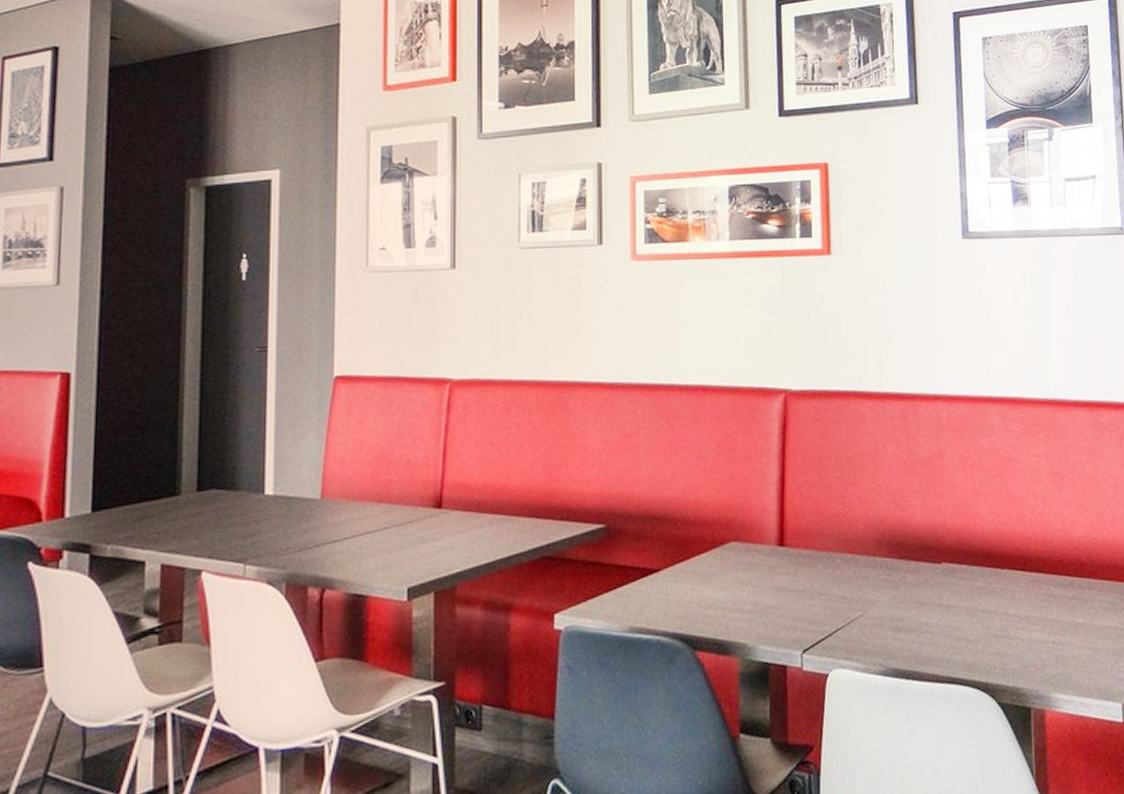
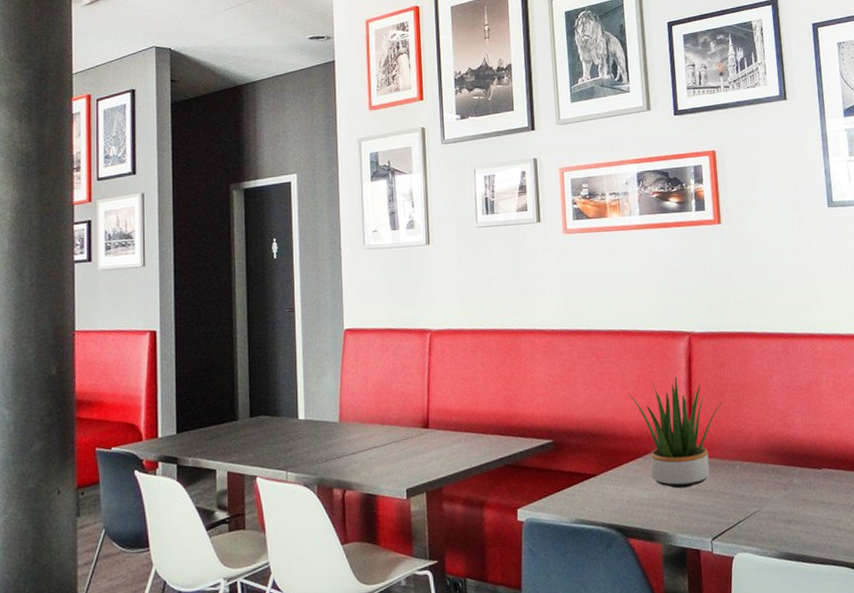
potted plant: none [704,445,824,588] -> present [628,376,723,489]

